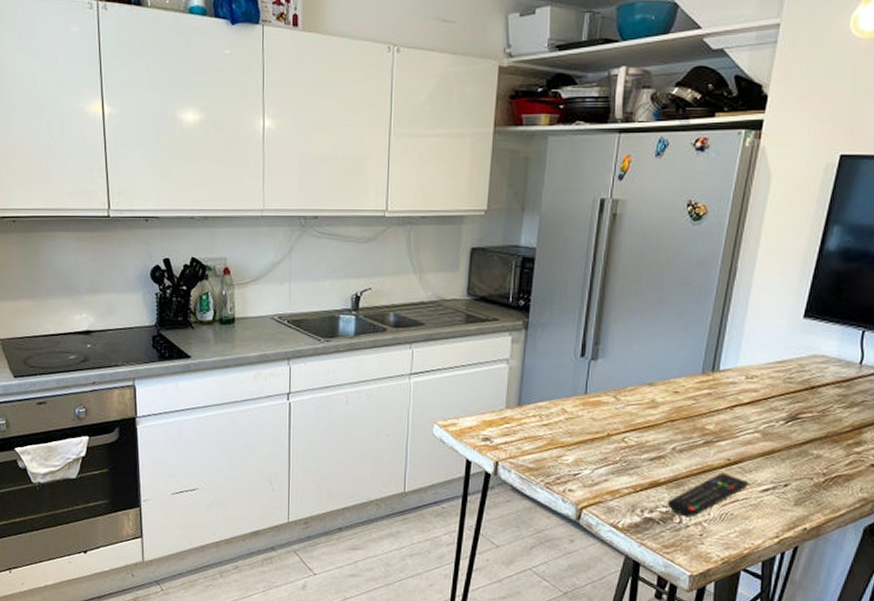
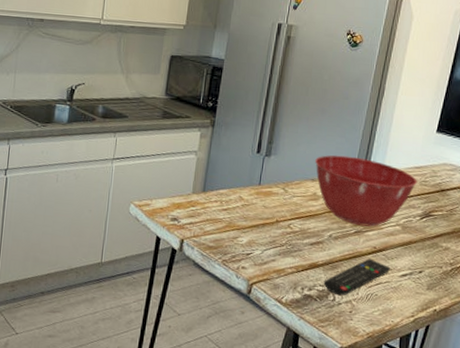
mixing bowl: none [652,353,780,436] -> present [315,155,417,227]

